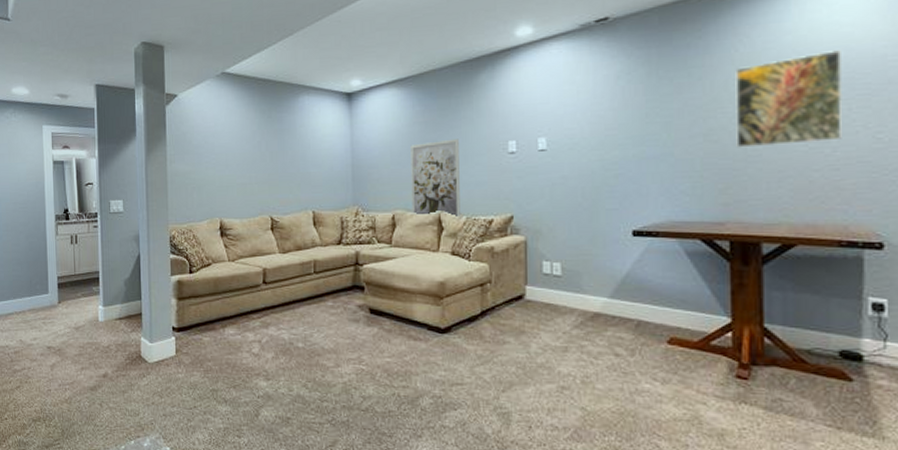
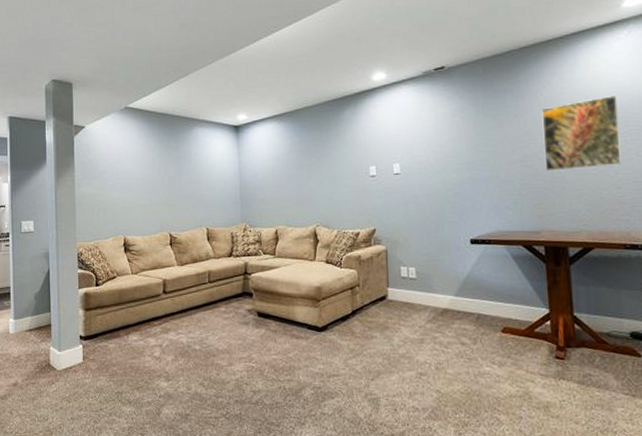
wall art: present [410,138,460,216] -> none [289,164,332,230]

